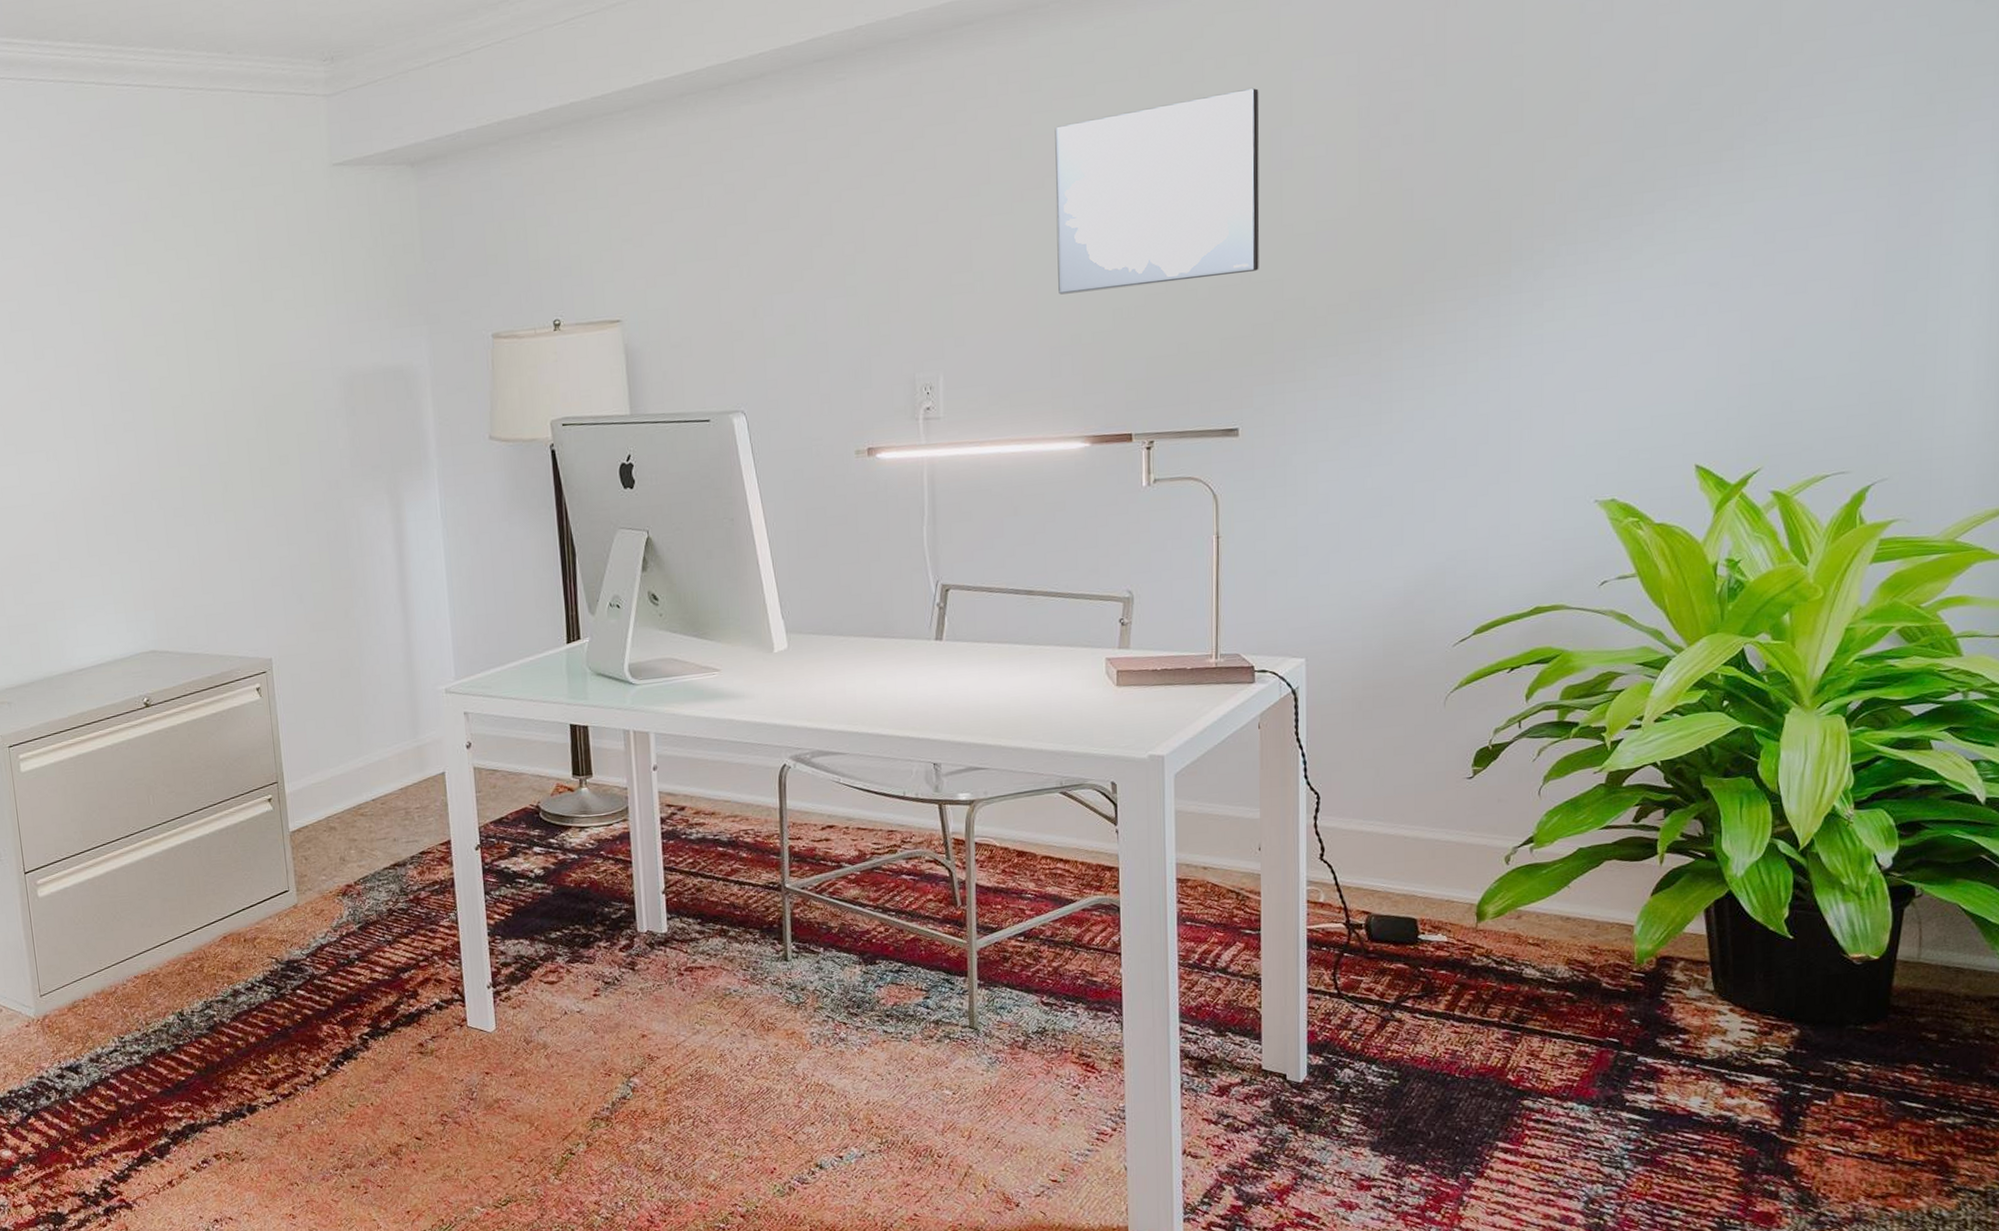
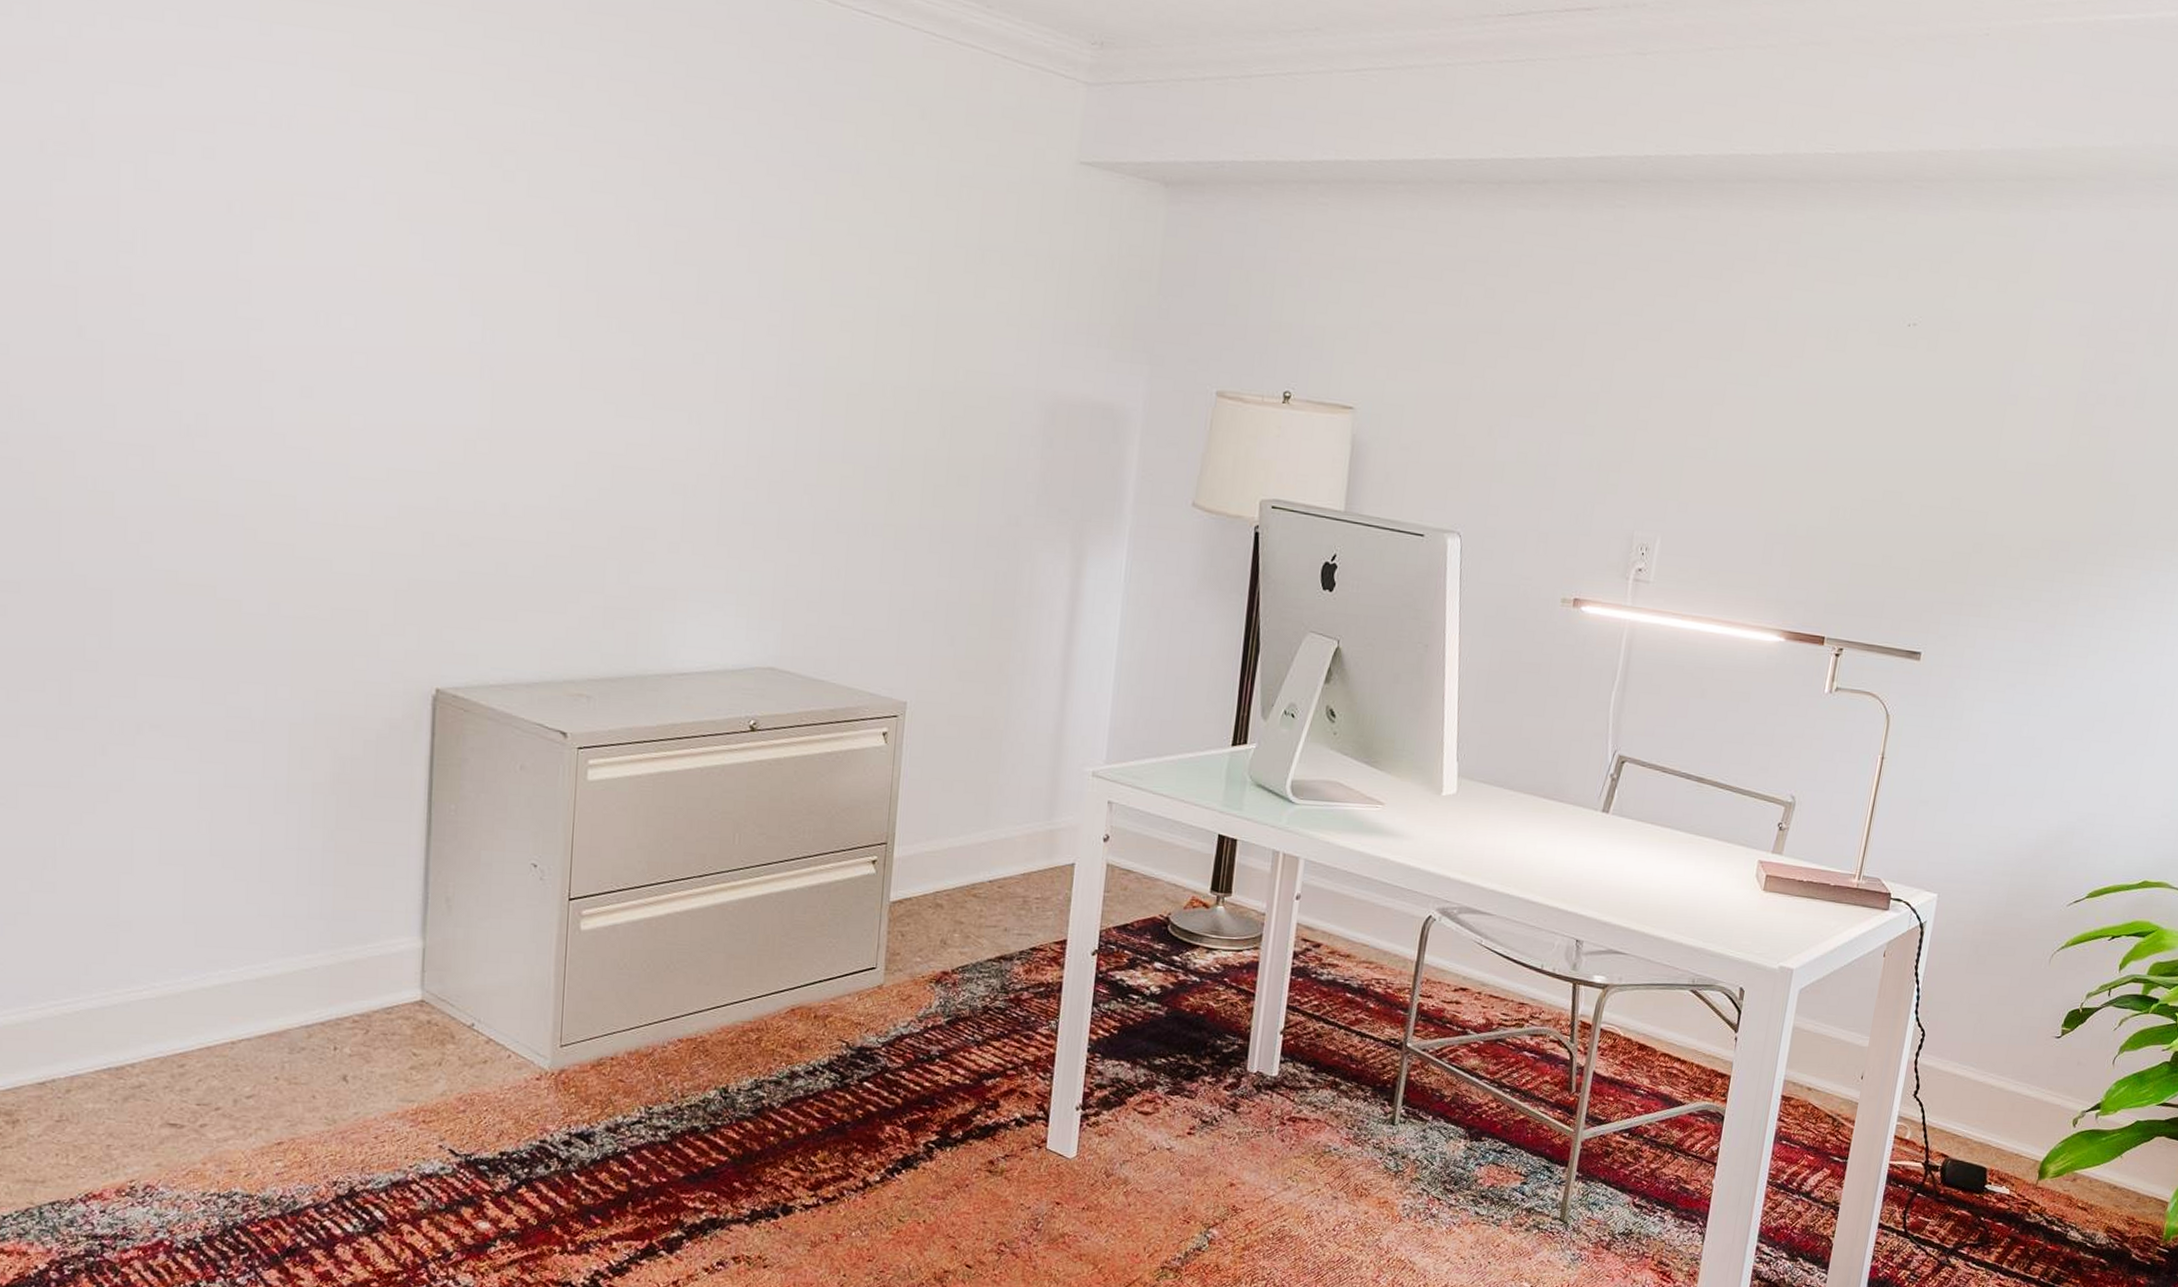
wall art: present [1055,88,1260,295] -> none [1784,308,2002,499]

